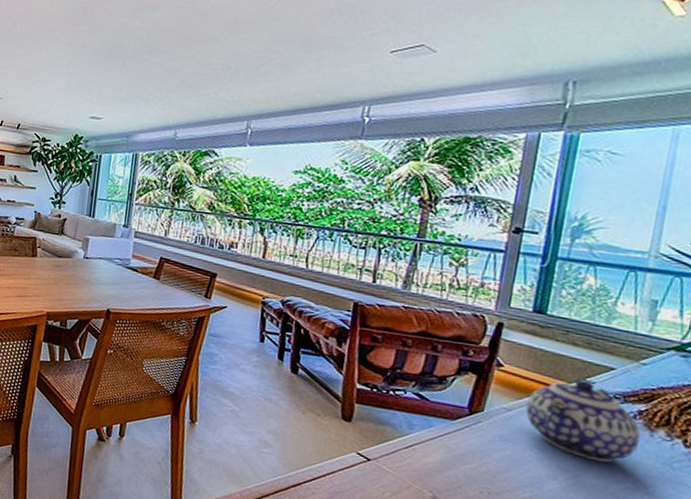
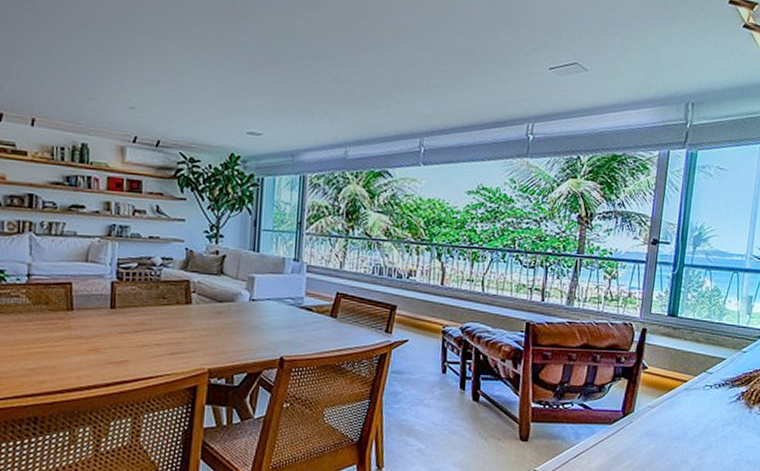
teapot: present [525,379,641,463] -> none [664,371,744,440]

